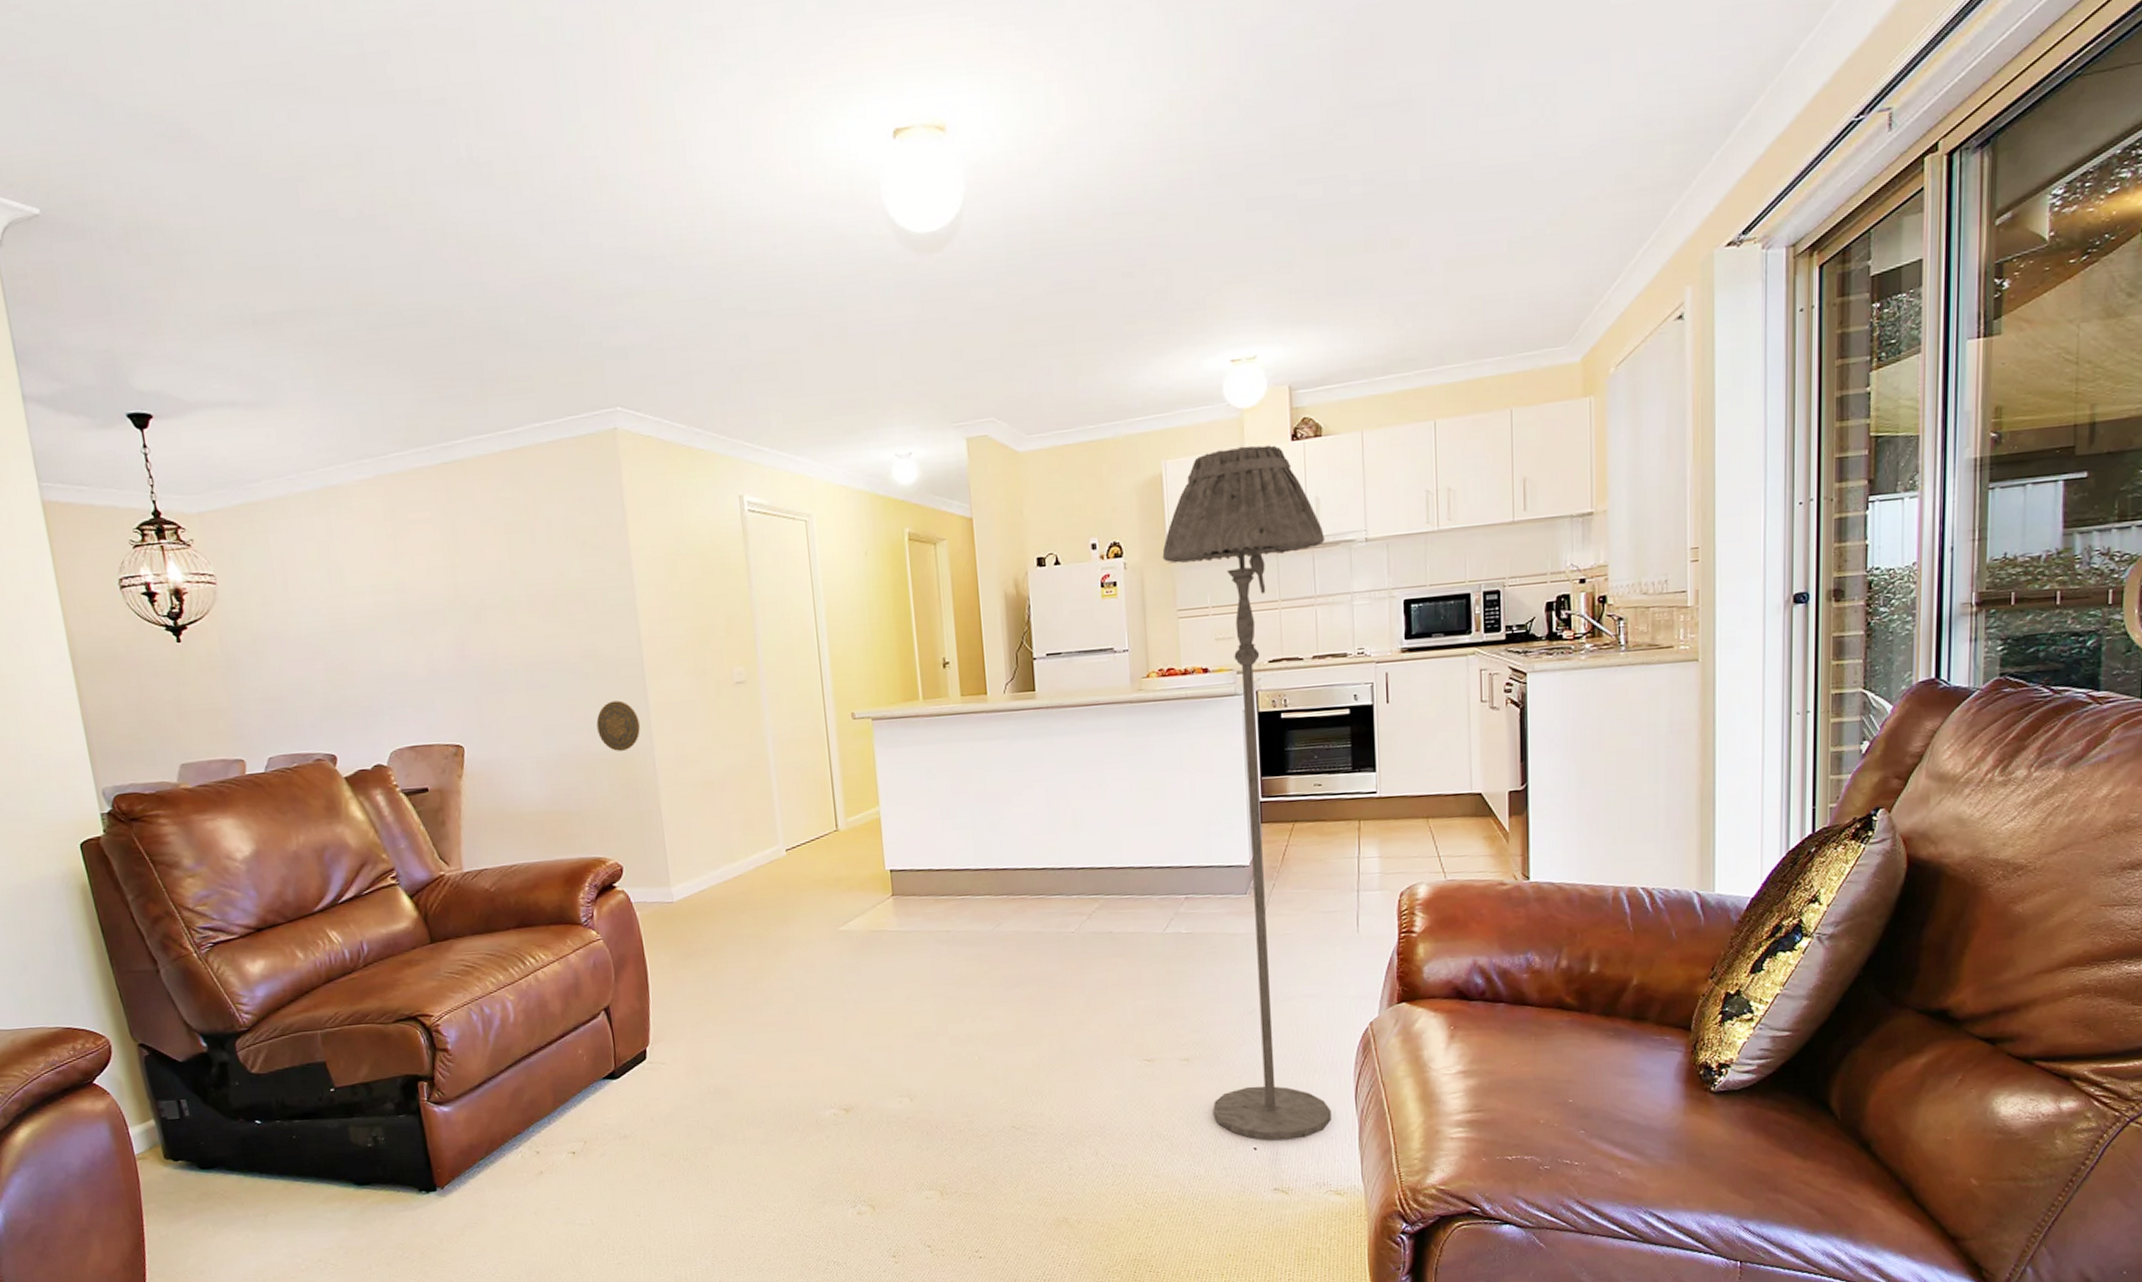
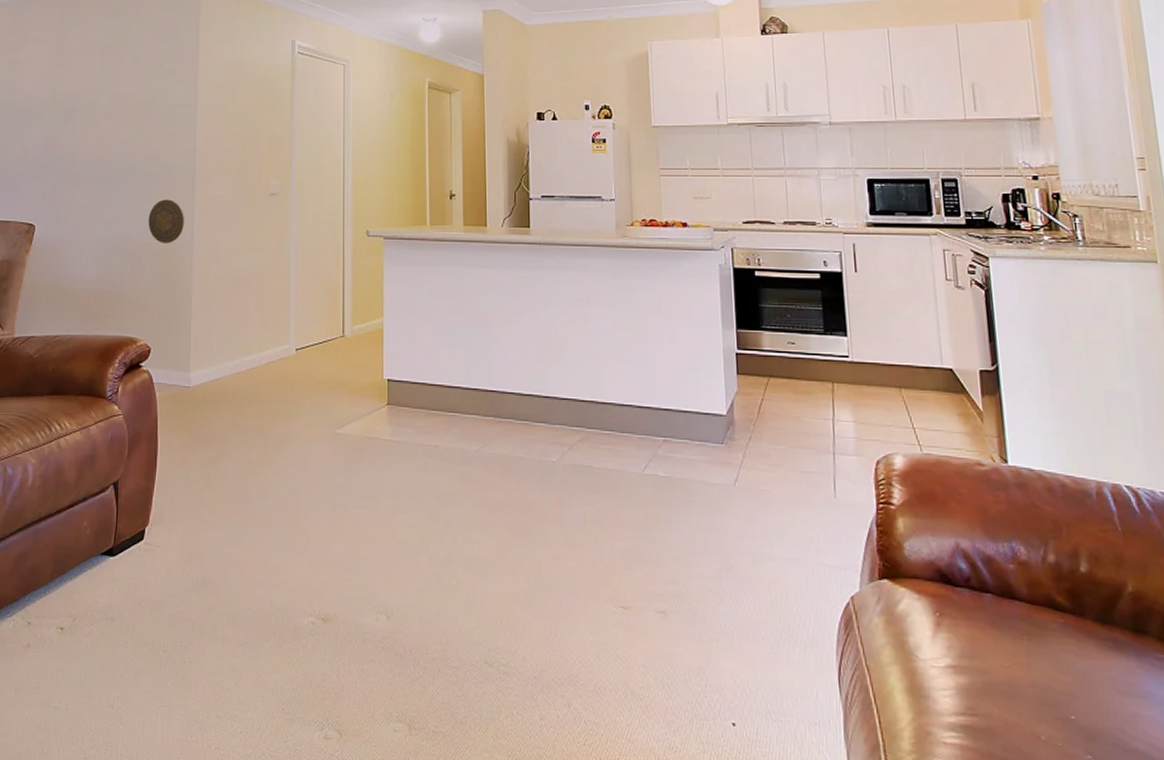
floor lamp: present [1162,445,1331,1141] -> none [647,36,814,720]

